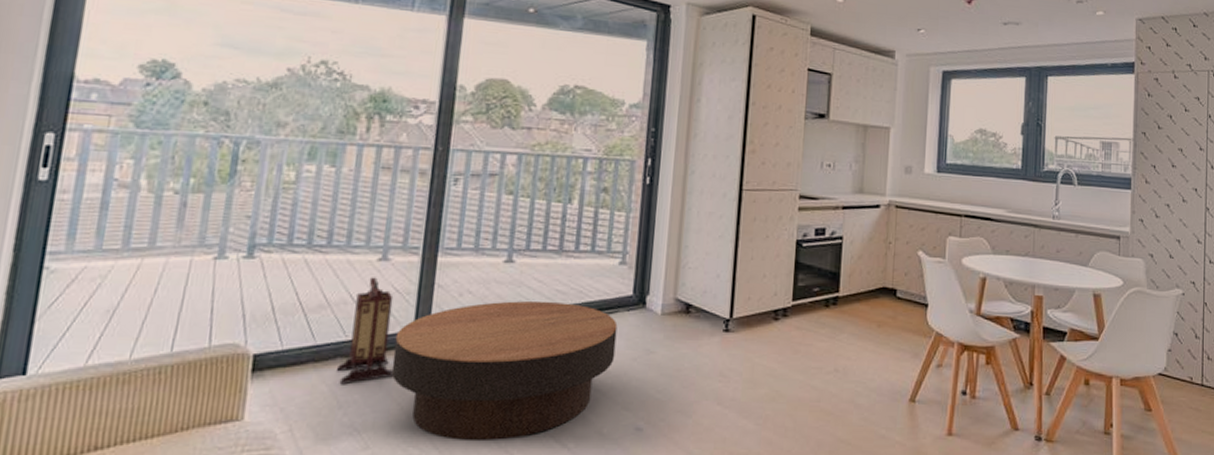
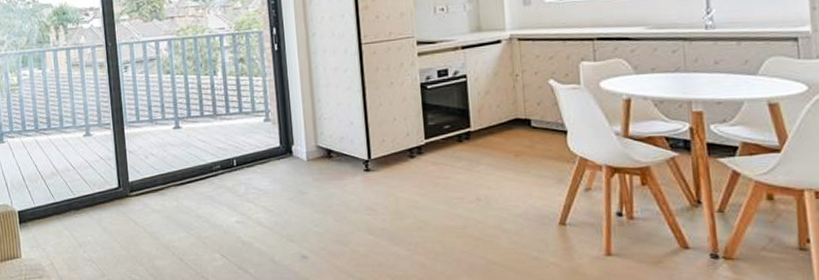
lantern: present [336,277,394,385] -> none [72,149,112,230]
coffee table: present [391,300,618,442] -> none [107,157,274,270]

